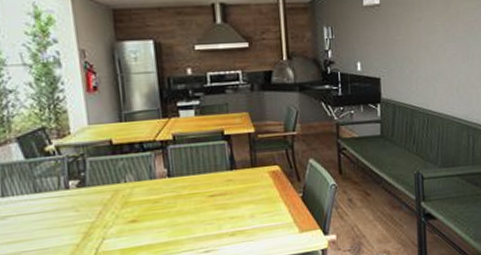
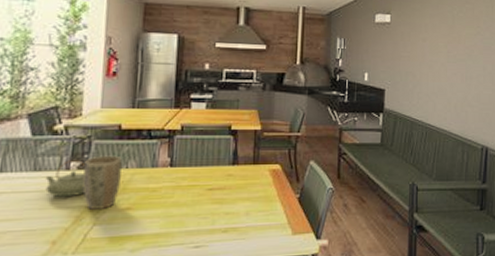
teapot: none [48,179,88,216] -> present [45,160,86,198]
plant pot: none [82,171,122,225] -> present [82,155,122,210]

